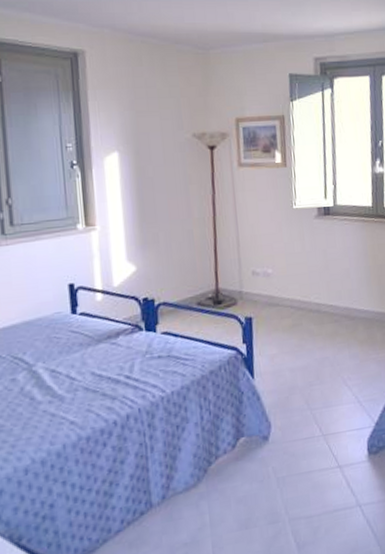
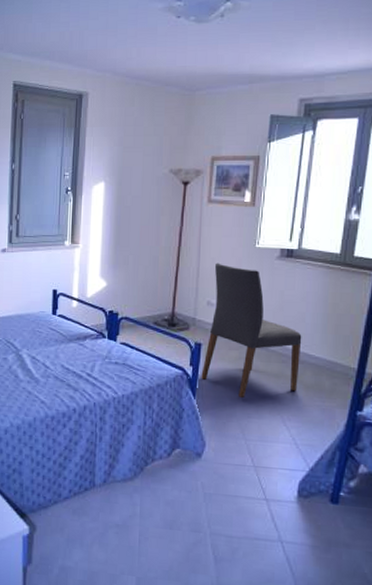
chair: none [254,229,353,368] -> present [201,263,302,399]

